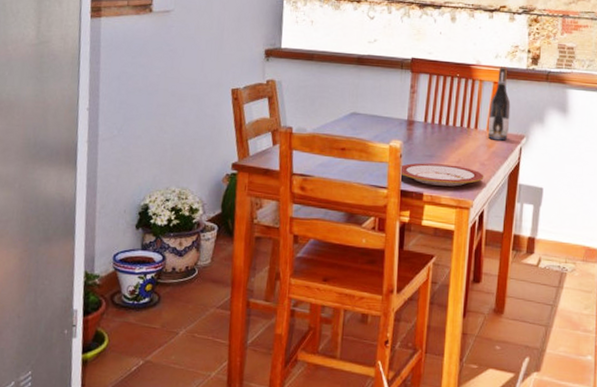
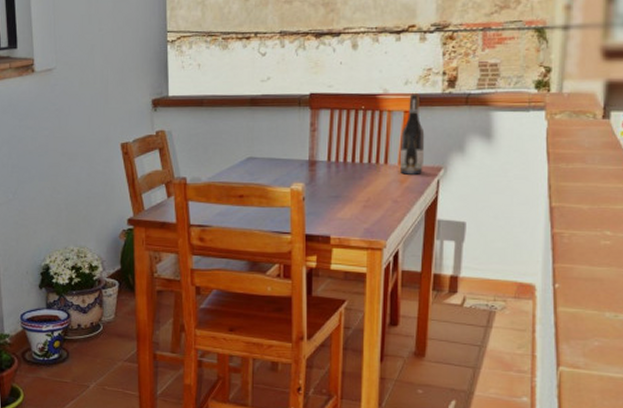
plate: present [399,163,484,187] -> none [303,204,398,227]

